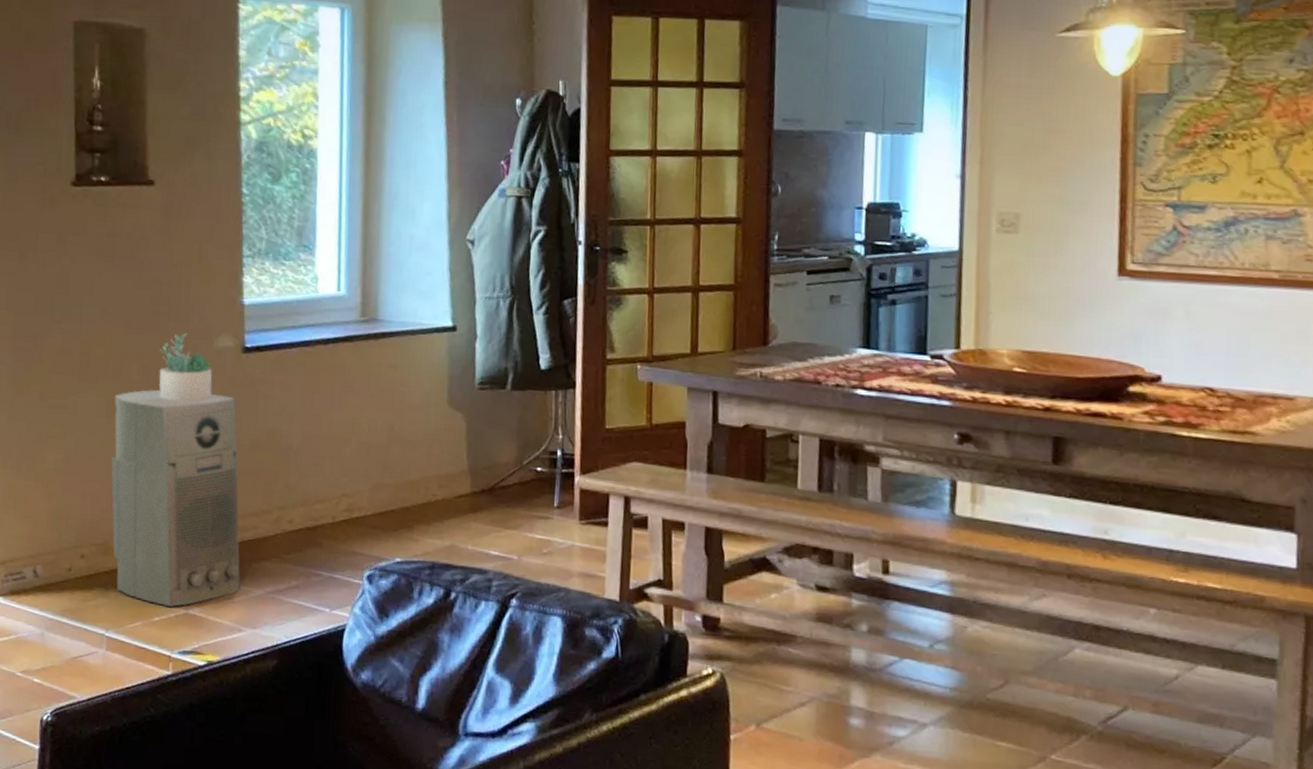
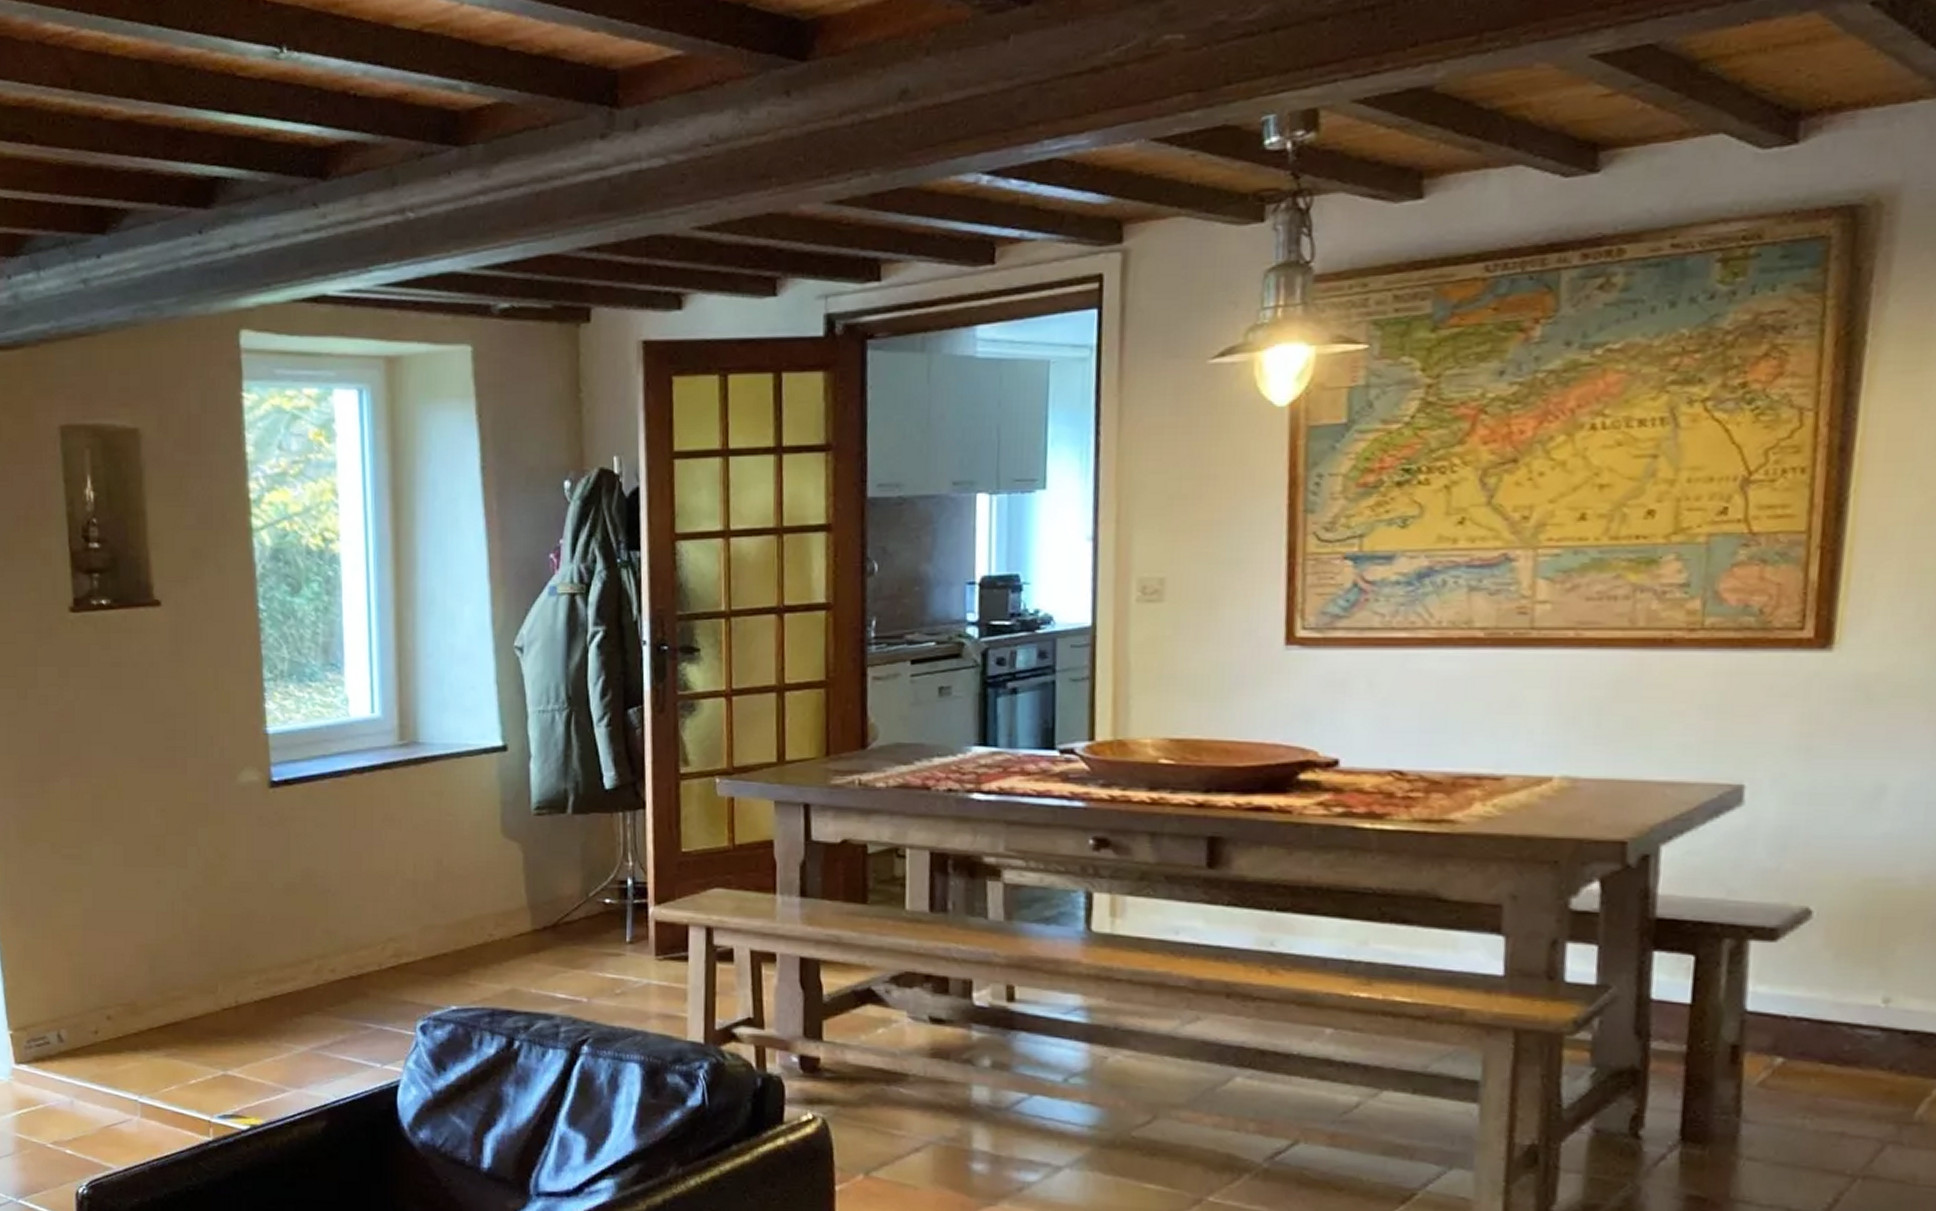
air purifier: present [111,389,241,608] -> none [133,832,282,1069]
succulent plant: present [158,333,213,401] -> none [177,769,238,844]

